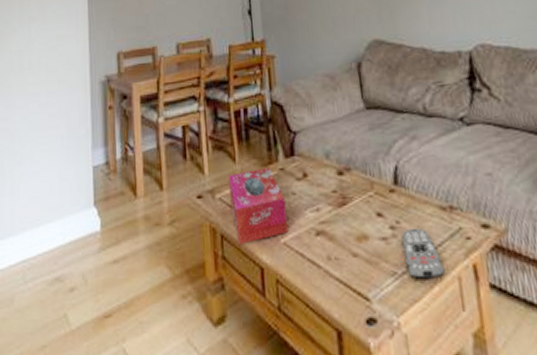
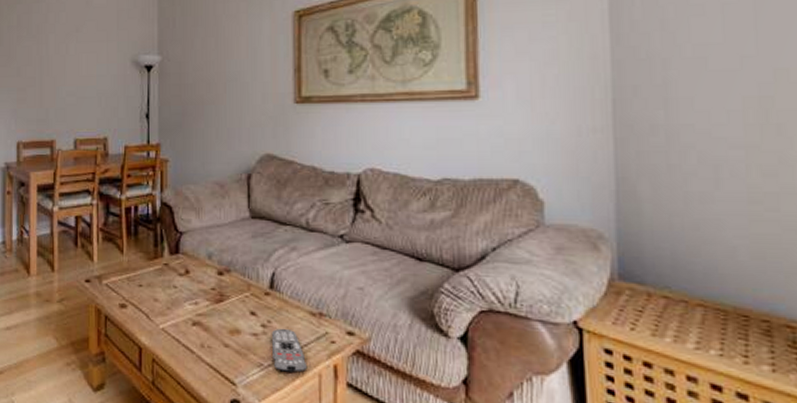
tissue box: present [228,167,289,245] -> none [116,261,167,326]

